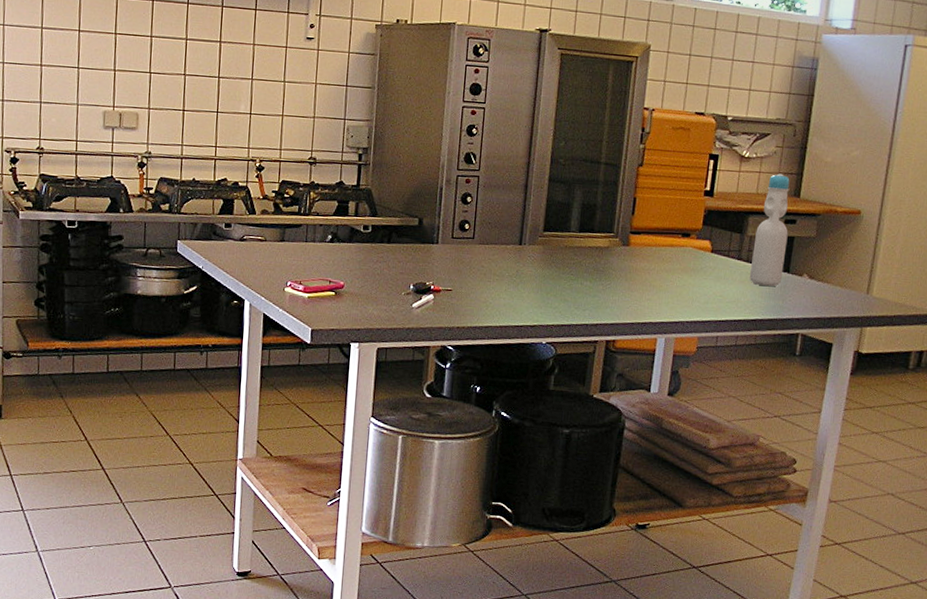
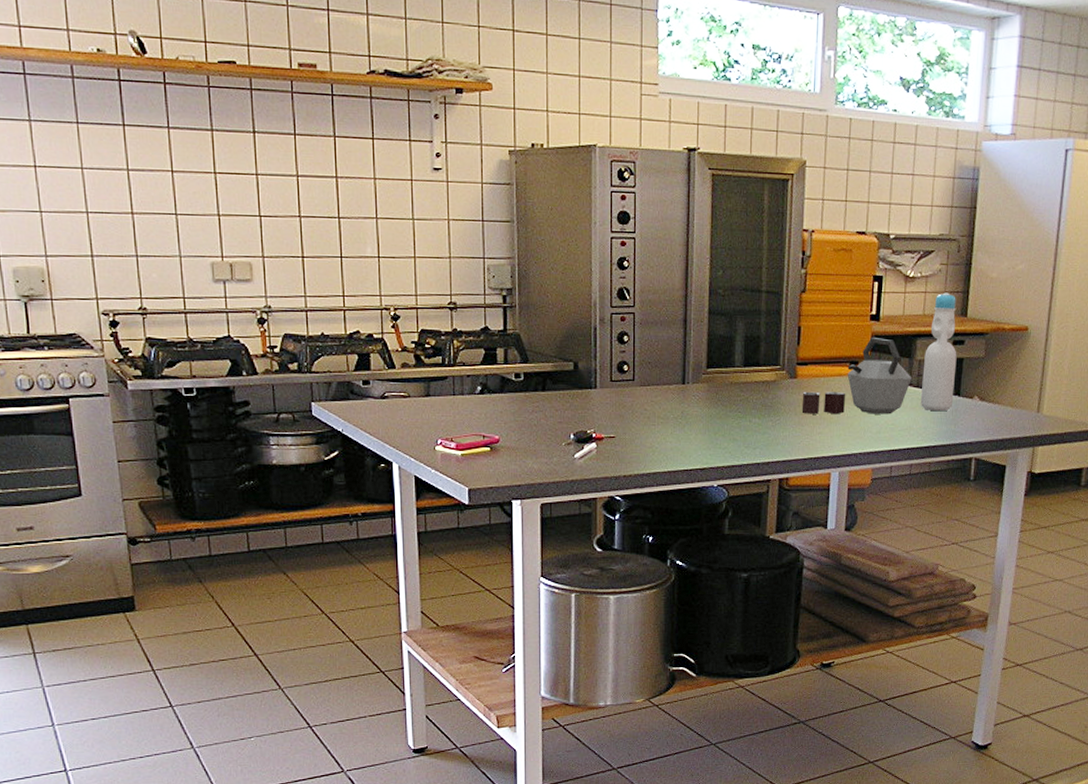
kettle: none [632,212,743,286] -> present [801,338,913,415]

